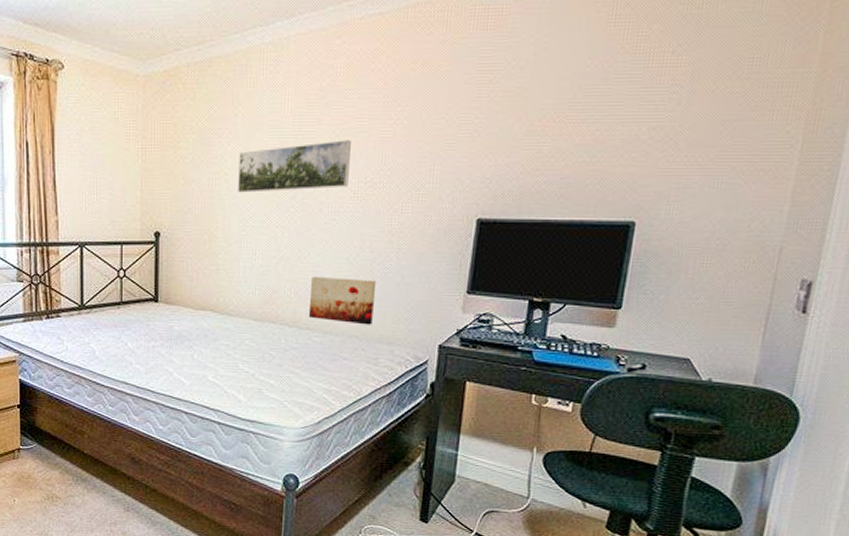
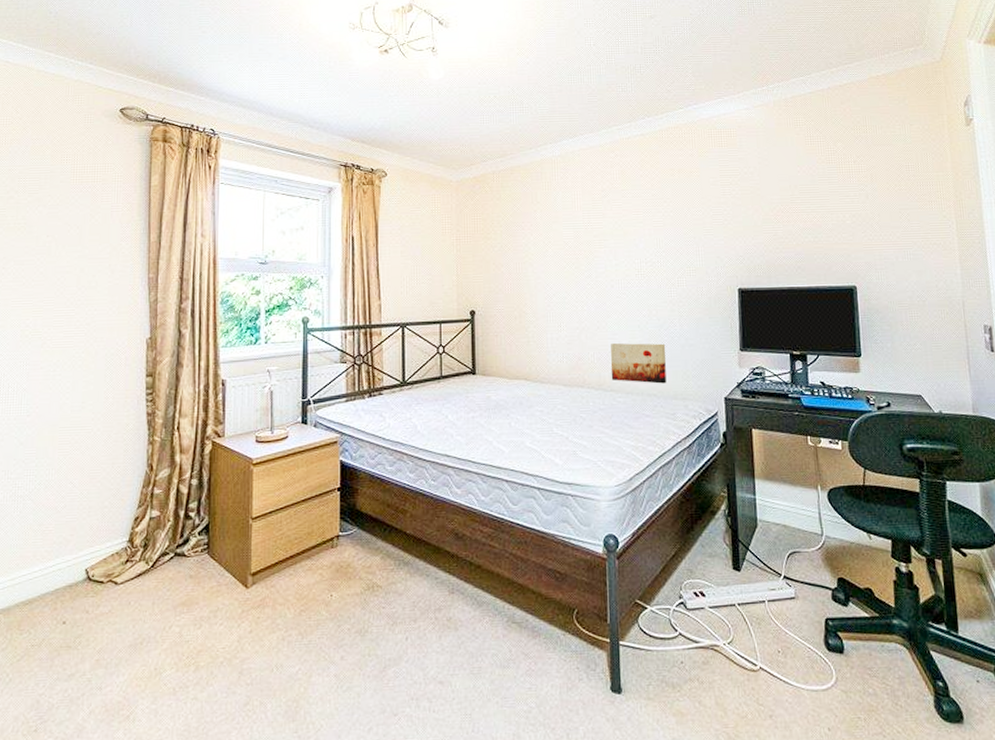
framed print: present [238,140,351,193] -> none [540,229,633,274]

